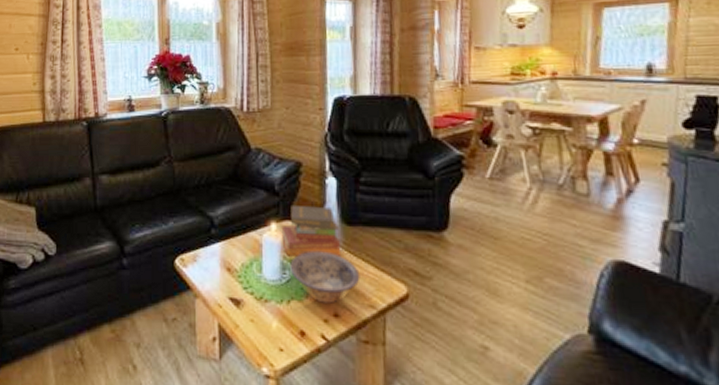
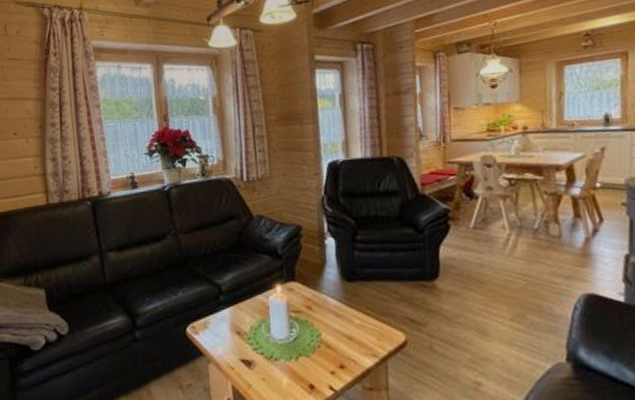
books: present [281,204,341,257] -> none [286,266,343,316]
bowl: present [290,251,360,303] -> none [296,307,362,357]

